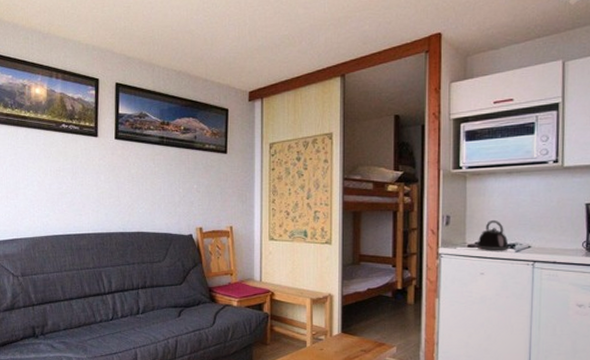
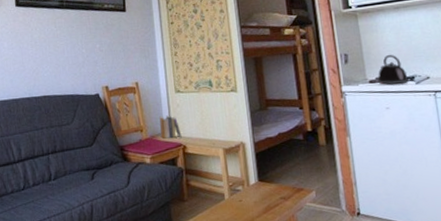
books: none [249,262,271,285] -> present [159,115,182,139]

